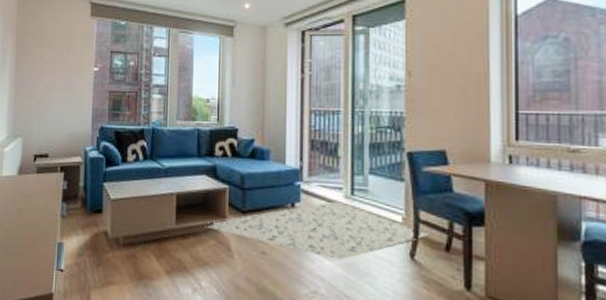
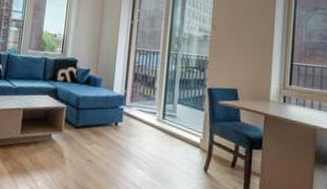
rug: present [205,201,430,260] -> none [44,123,221,170]

